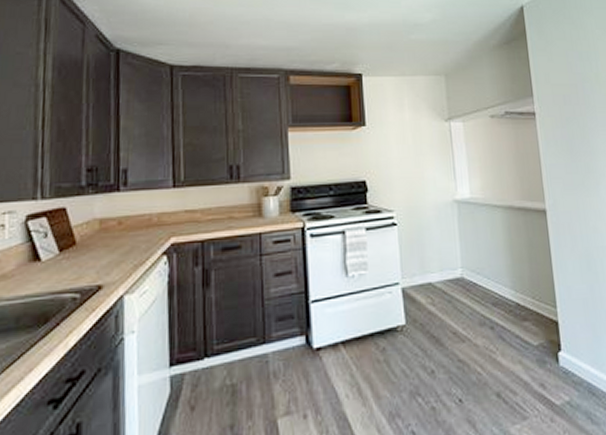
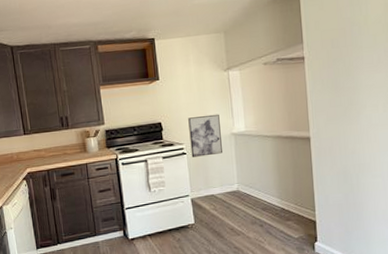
wall art: none [400,174,443,230] -> present [188,114,222,157]

